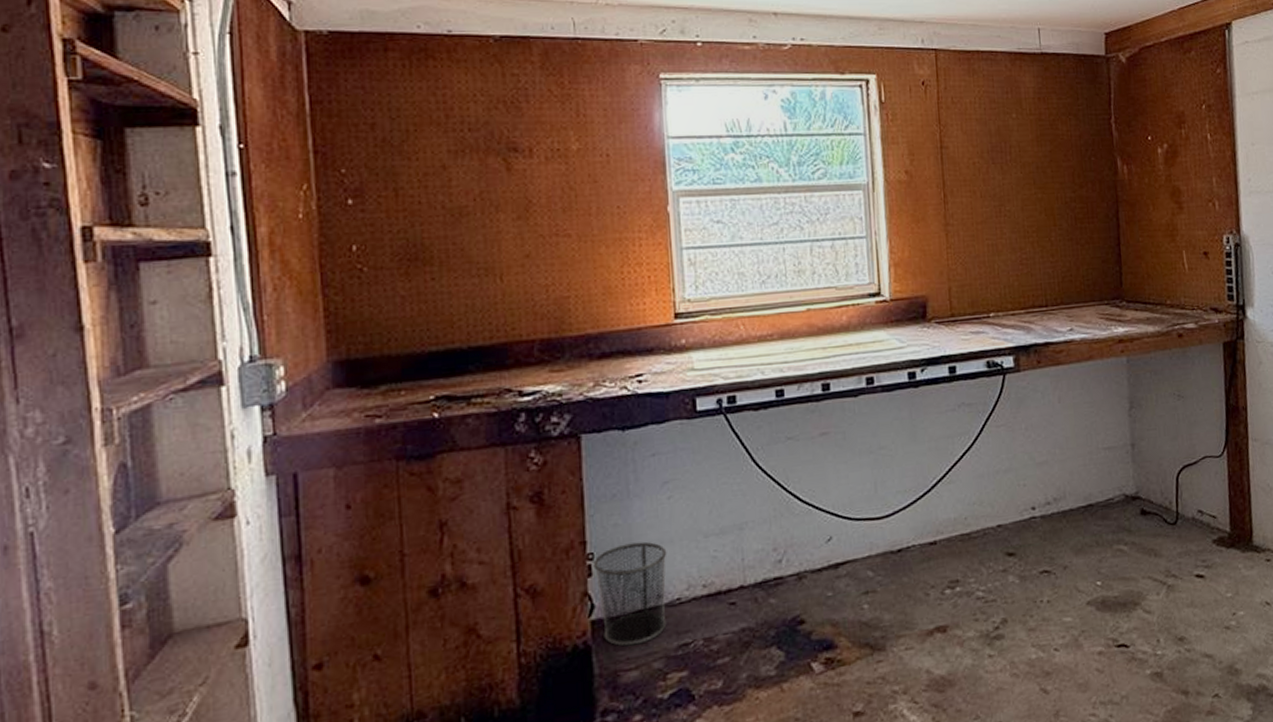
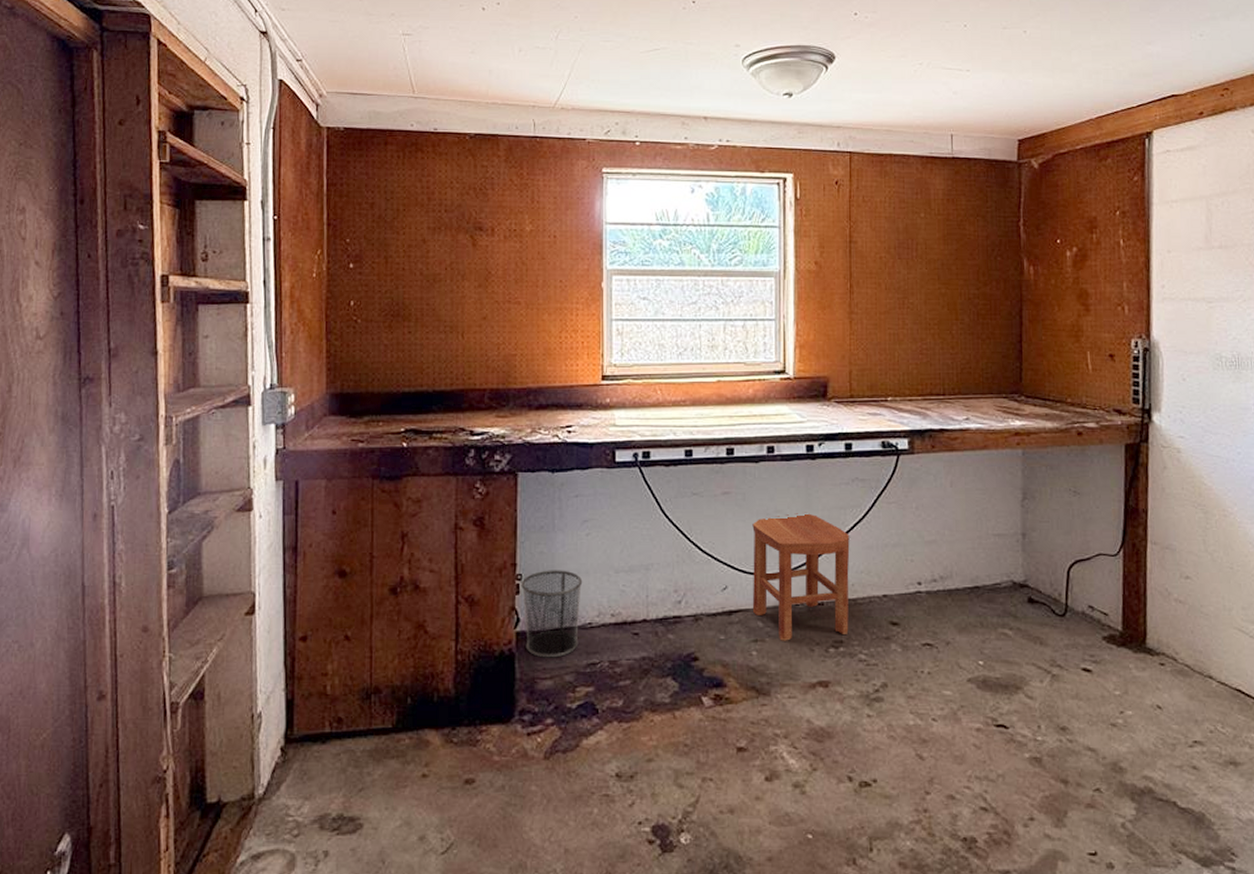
stool: none [855,445,964,589] -> present [752,512,850,641]

